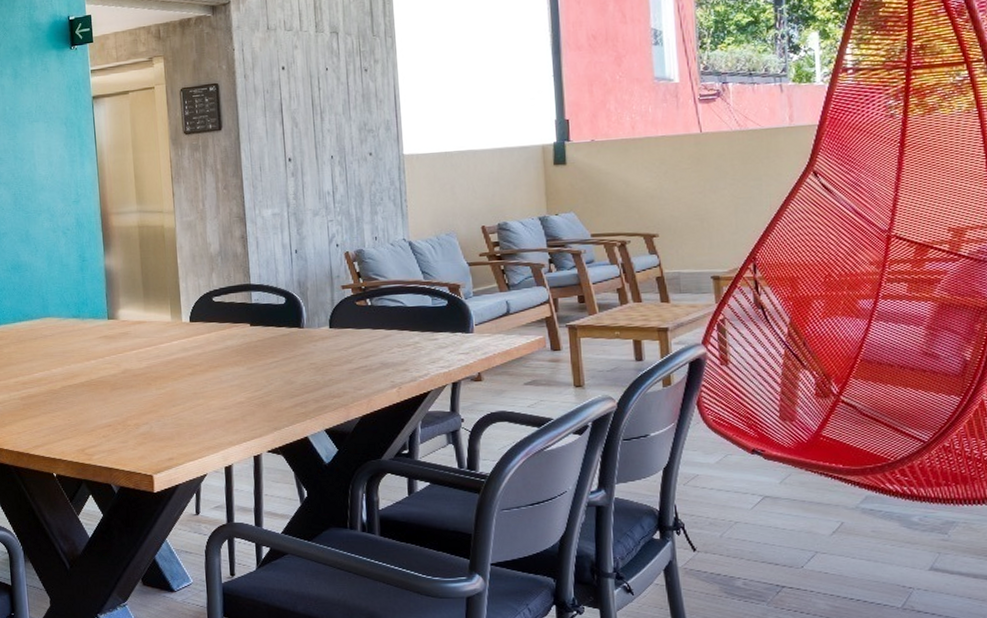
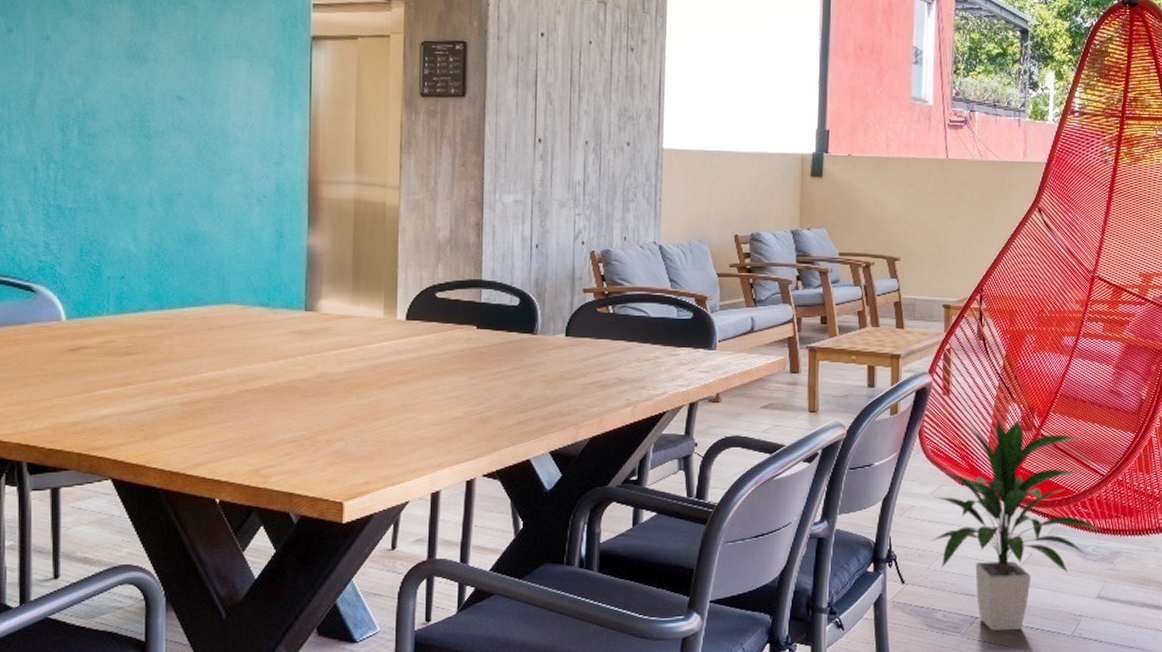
indoor plant: none [721,386,928,601] -> present [931,419,1101,631]

